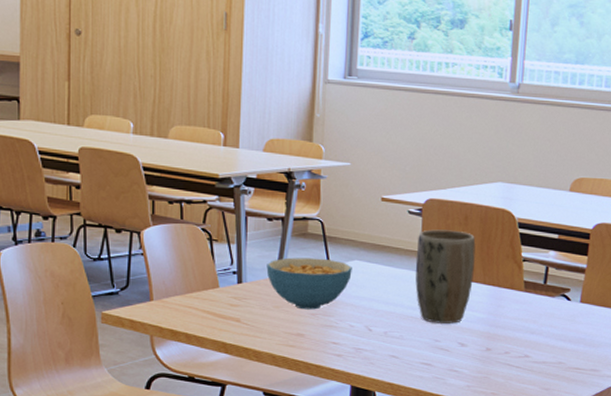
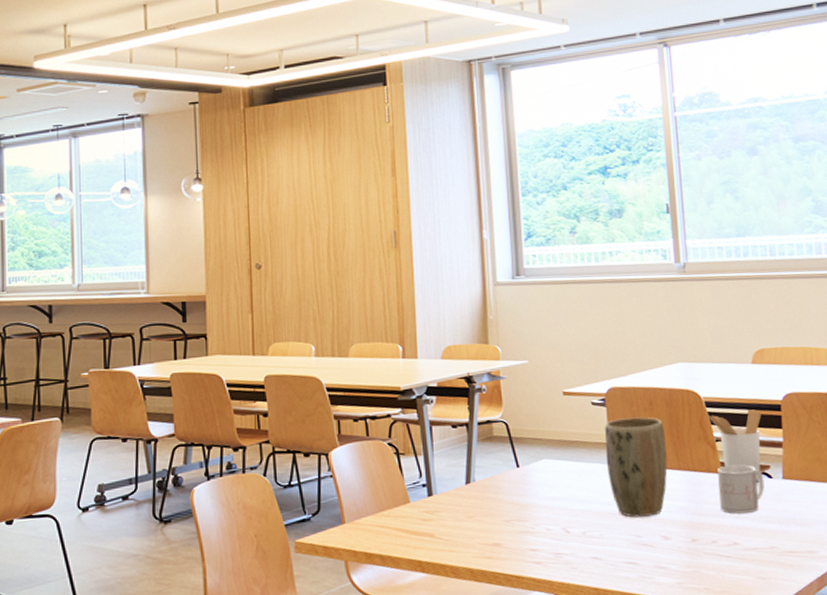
cereal bowl: present [266,257,352,310] -> none [455,461,542,517]
utensil holder: none [518,235,570,303] -> present [707,409,761,482]
mug: none [518,285,563,330] -> present [717,465,765,514]

